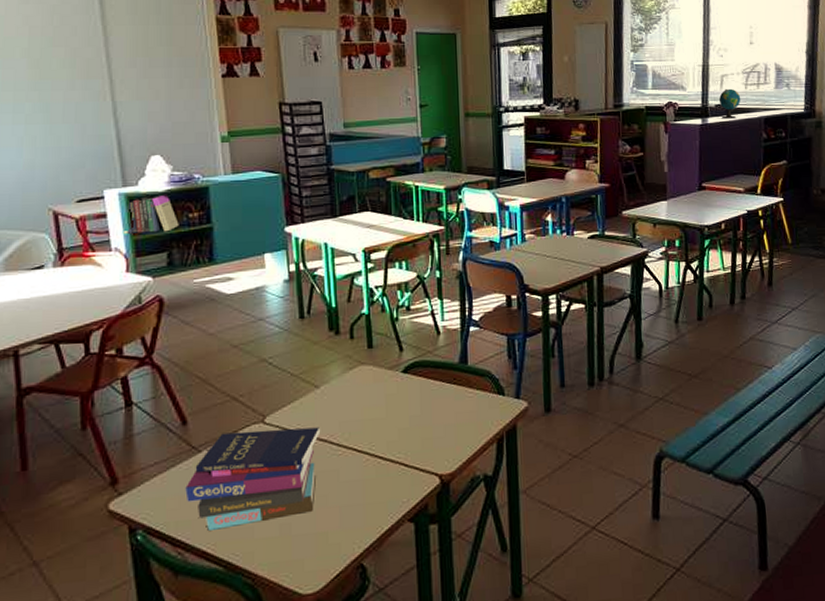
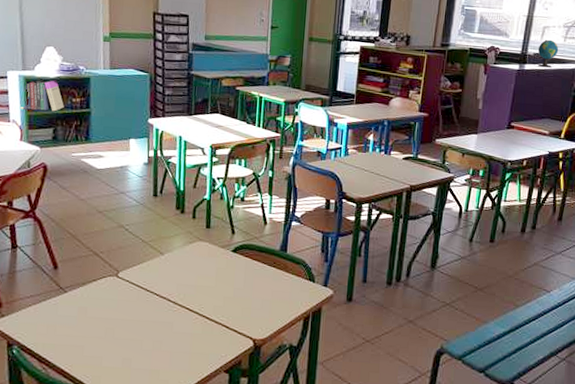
books: present [185,427,321,531] -> none [52,280,162,355]

